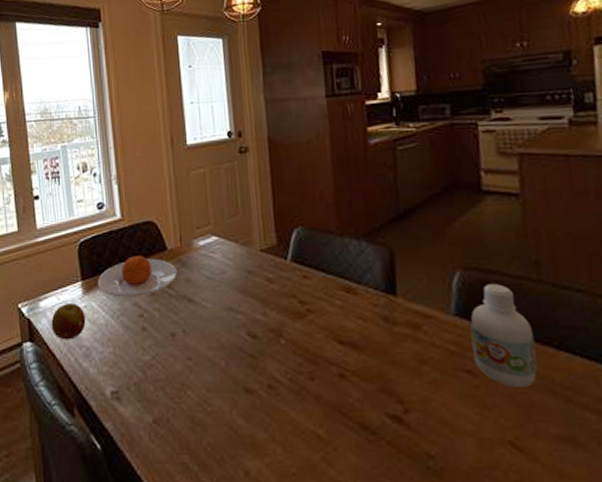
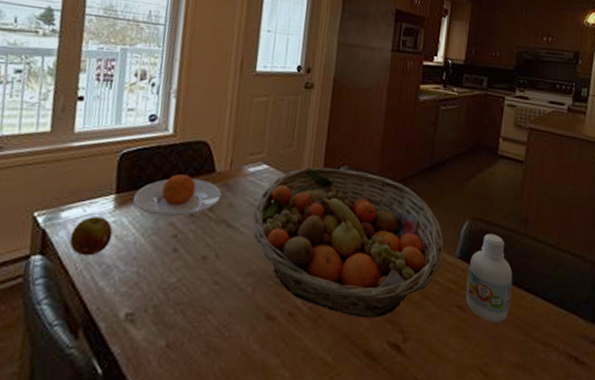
fruit basket: none [211,230,436,389] -> present [252,167,444,319]

